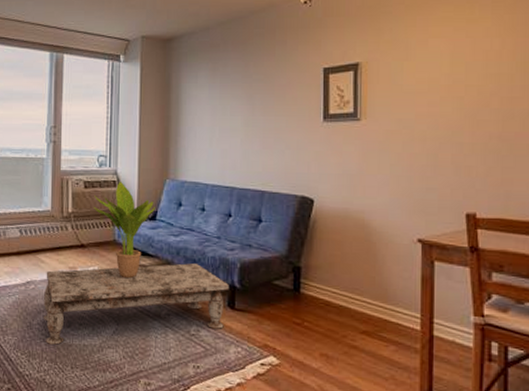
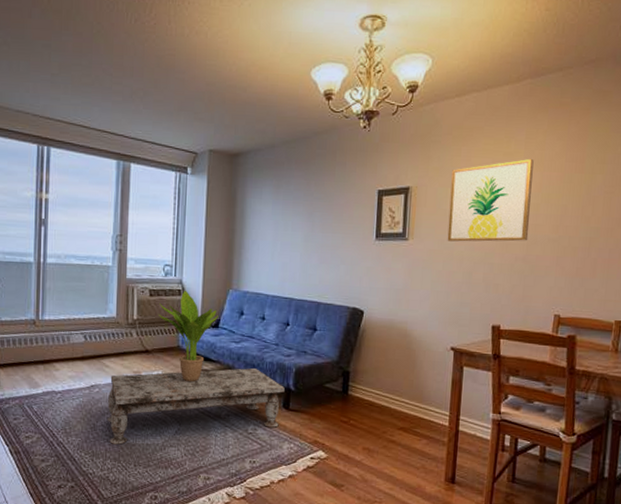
wall art: none [406,24,504,120] -> present [447,158,534,242]

